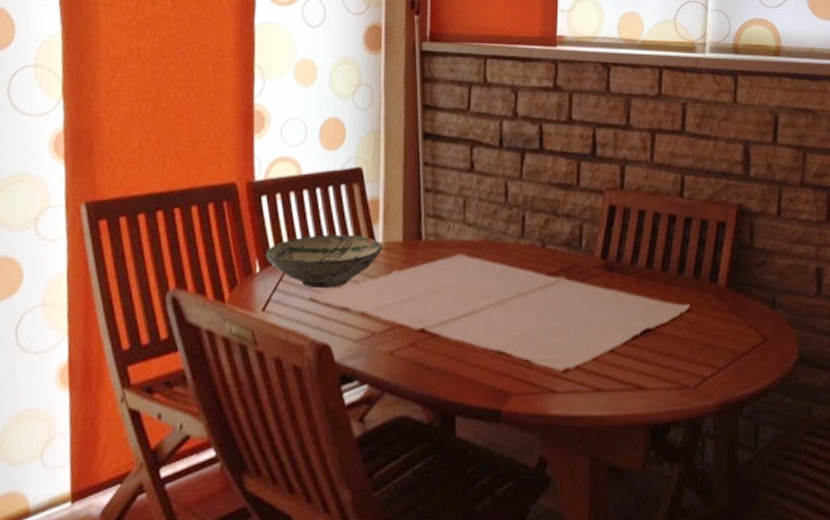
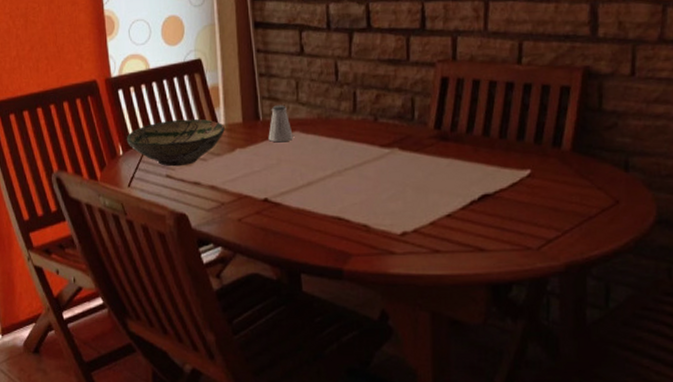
saltshaker: none [430,224,457,266] -> present [268,105,293,143]

